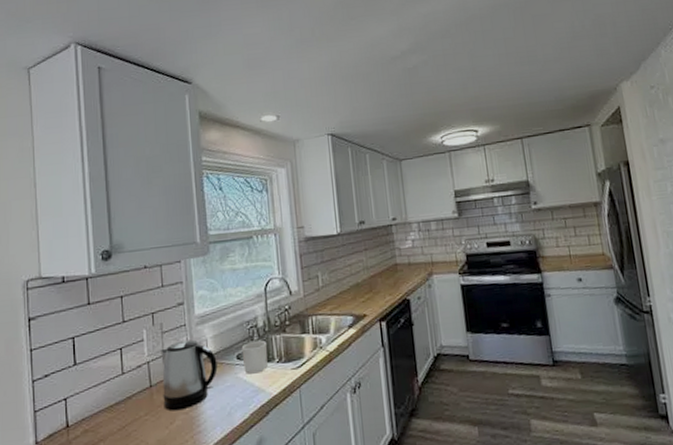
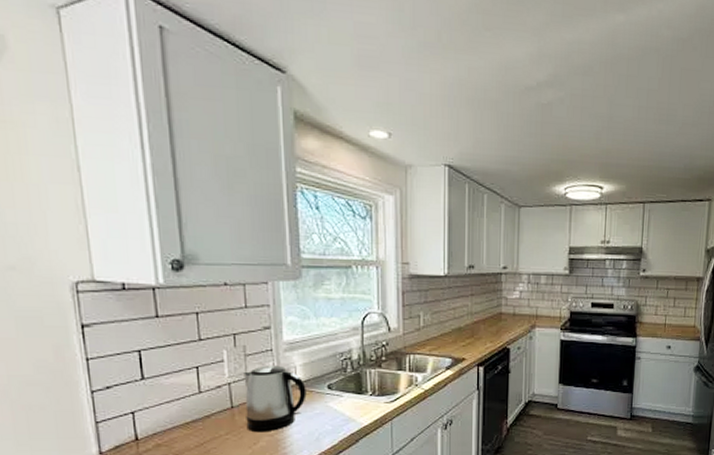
mug: present [241,340,269,374] -> none [333,372,361,404]

